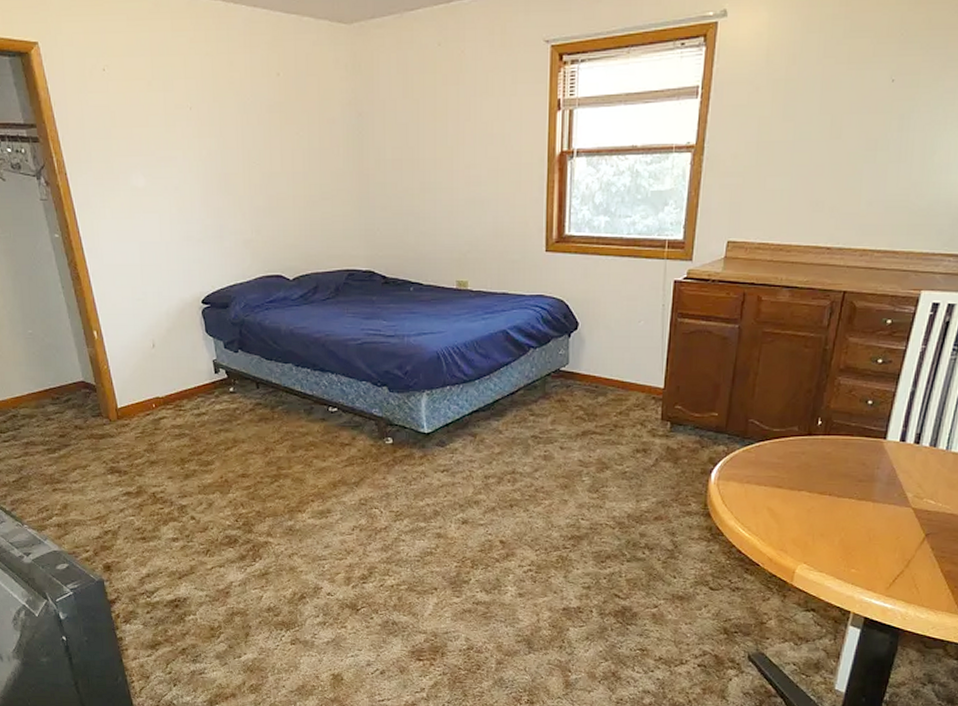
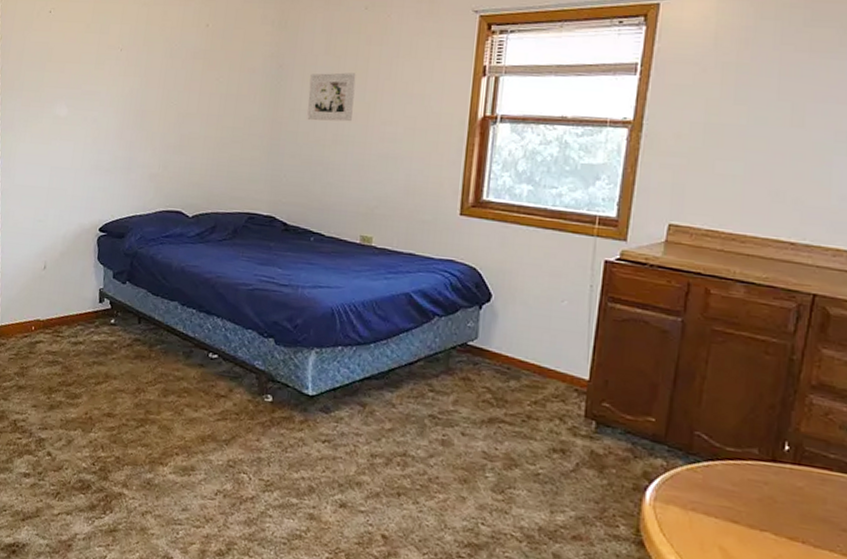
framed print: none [391,116,436,169] -> present [307,72,356,122]

